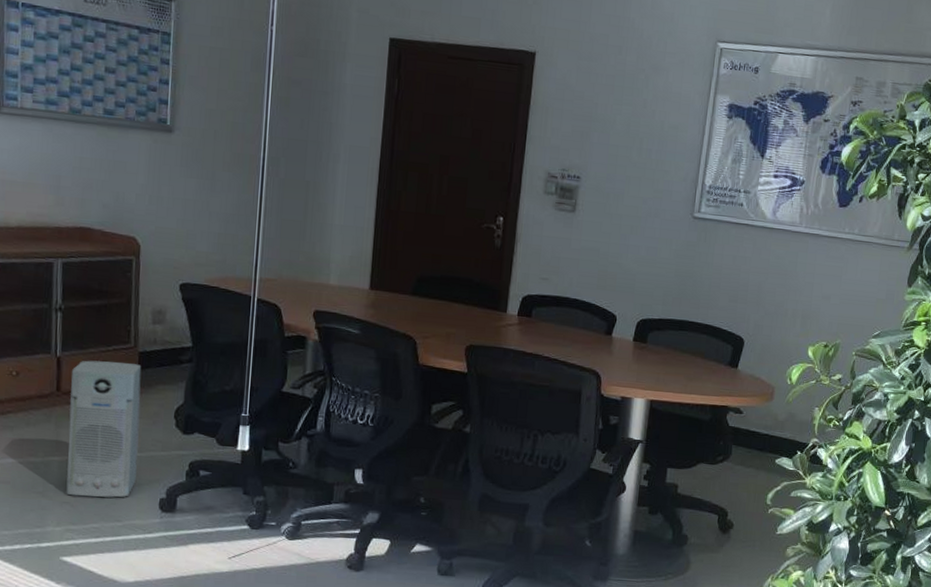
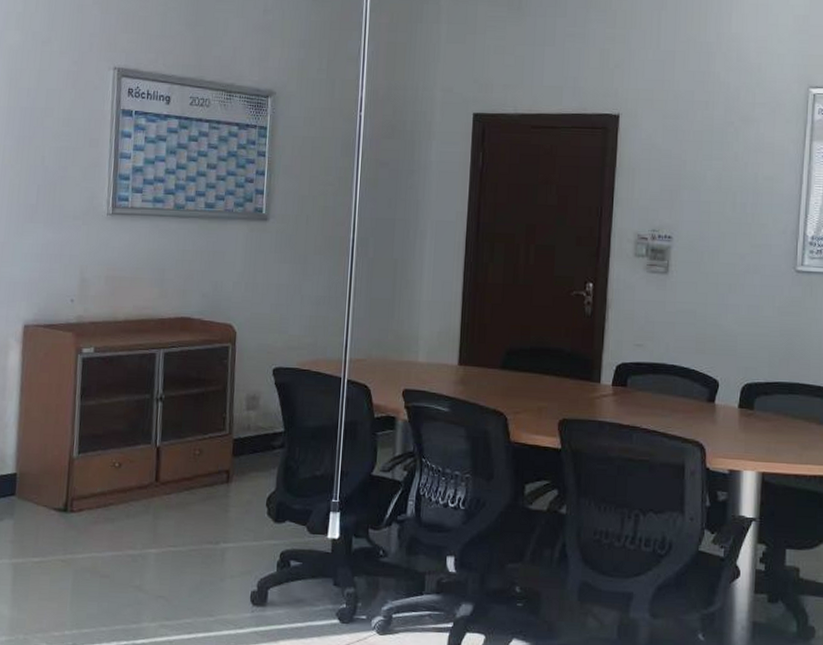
air purifier: present [66,360,142,498] -> none [161,449,236,591]

